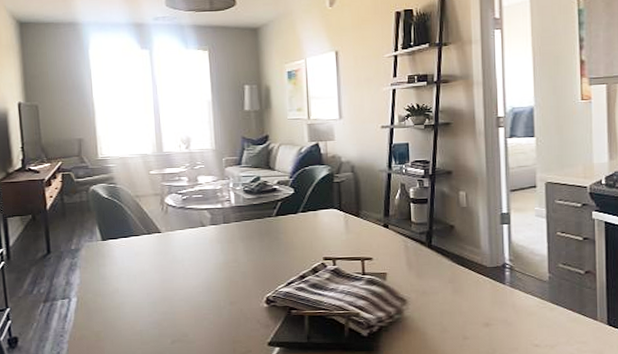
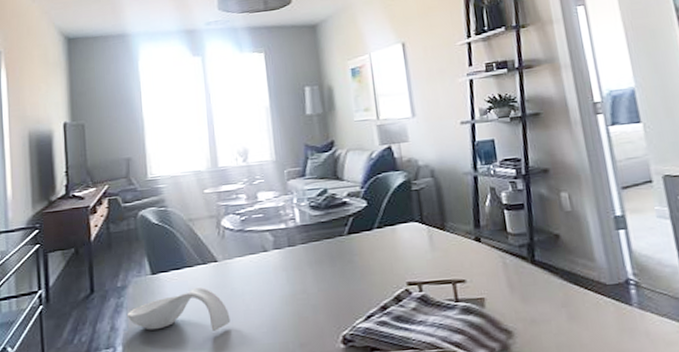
spoon rest: none [80,252,171,289] -> present [126,286,231,331]

